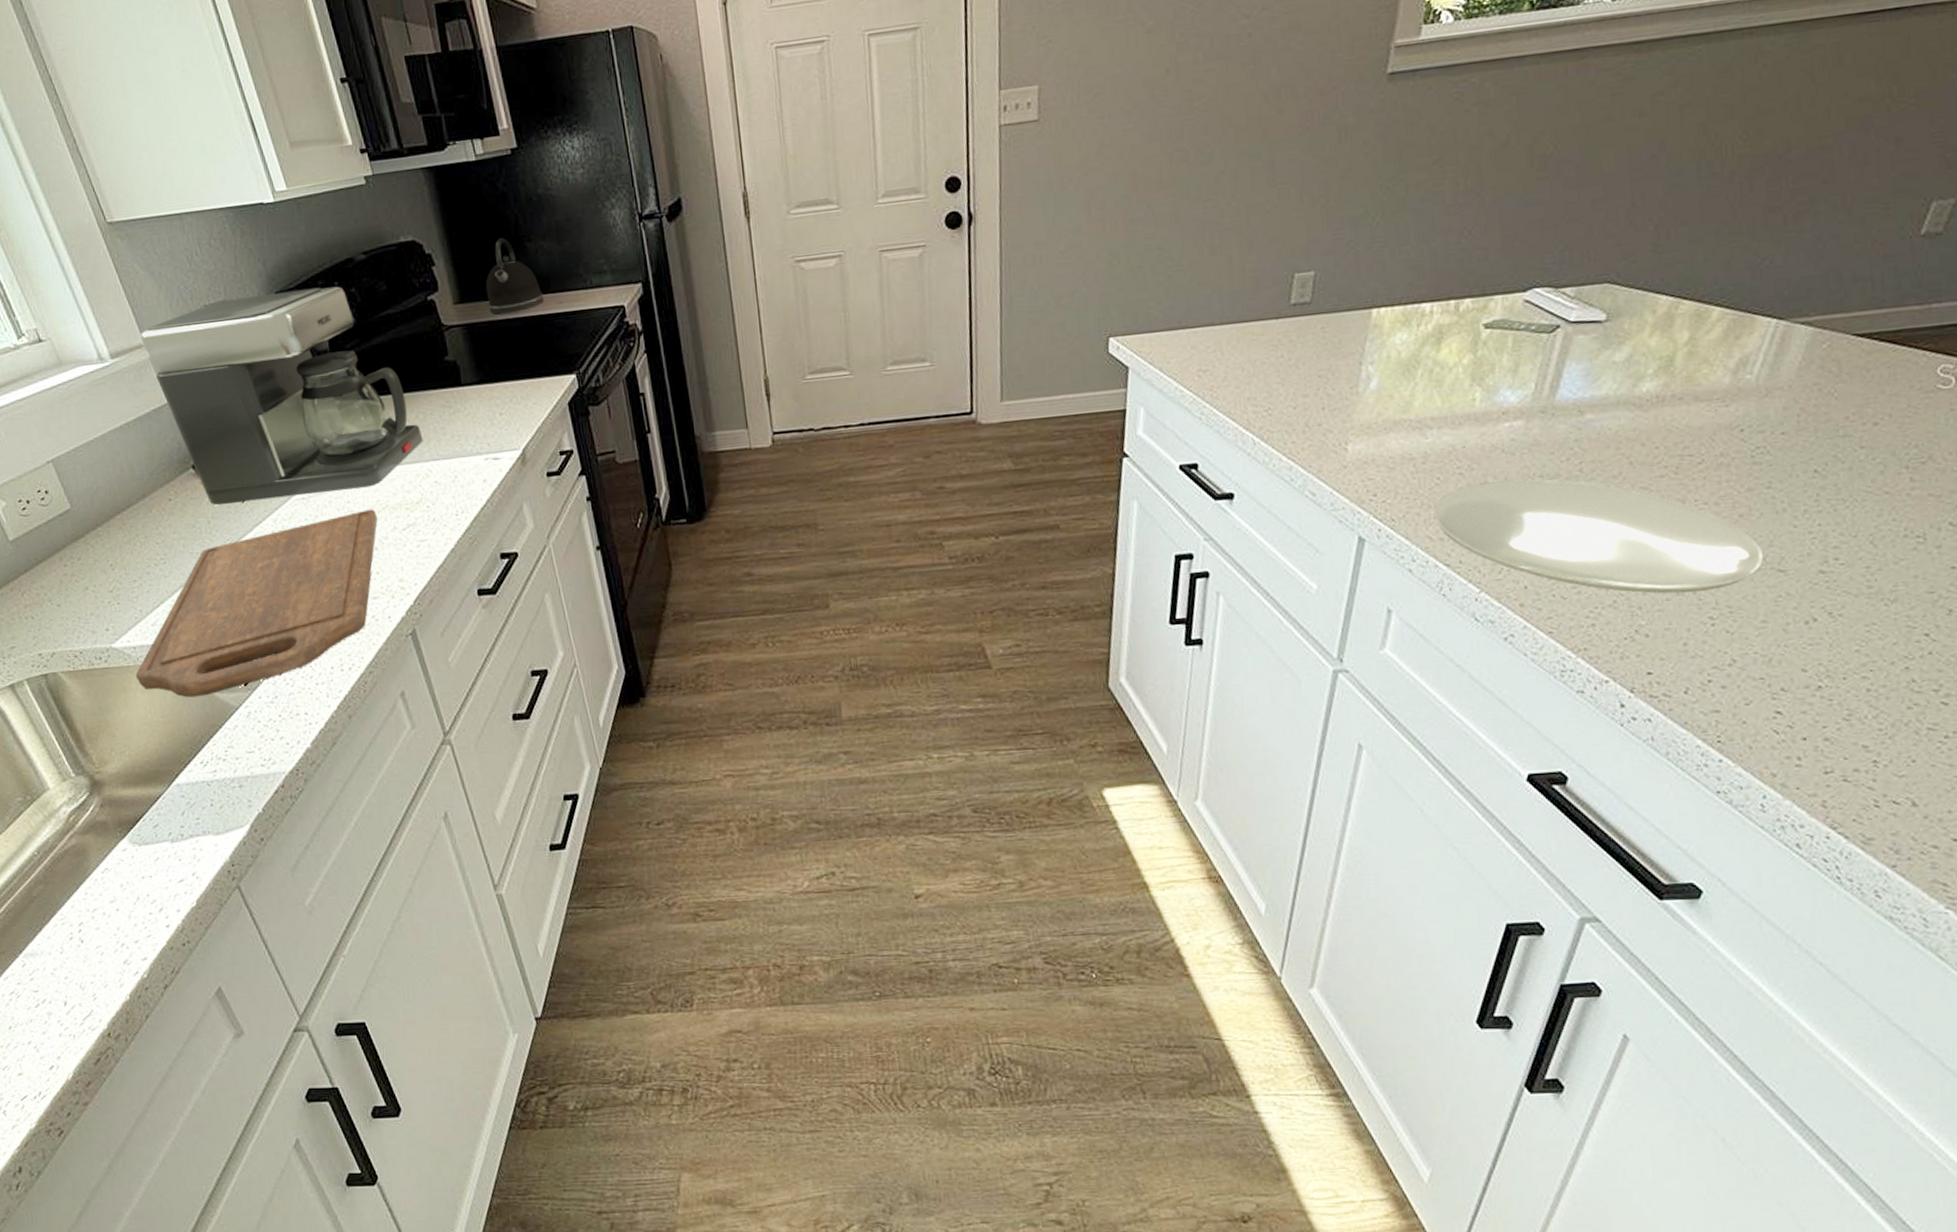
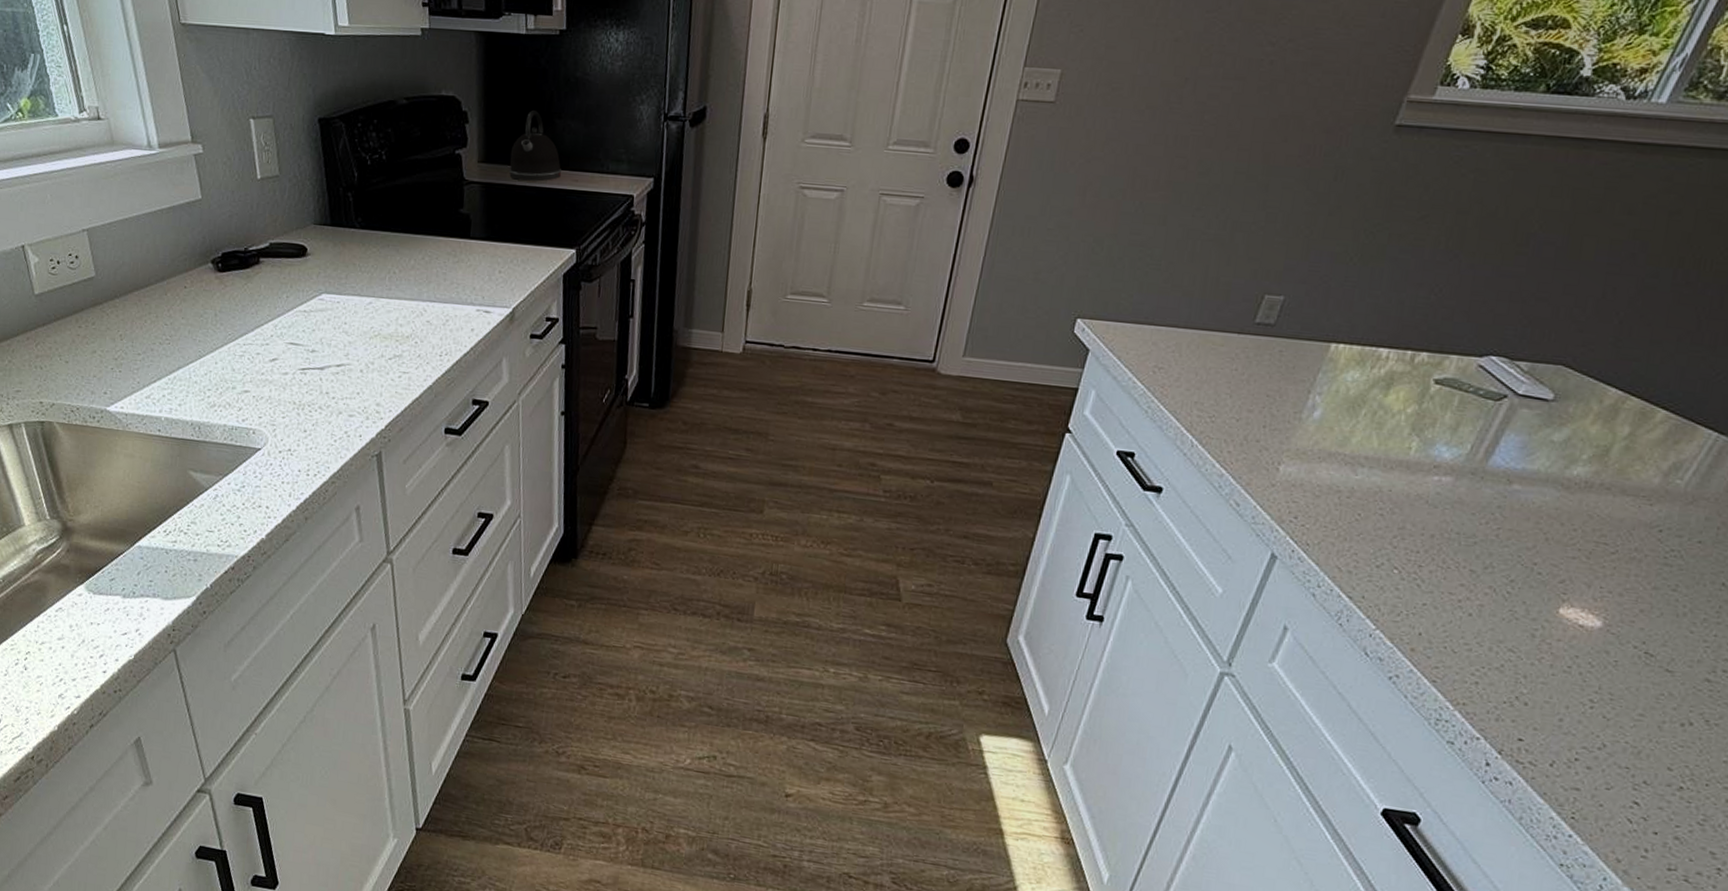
cutting board: present [135,509,378,698] -> none [122,333,369,472]
coffee maker: present [140,286,424,505] -> none [188,115,425,314]
plate: present [1433,479,1763,594] -> none [1347,527,1655,675]

